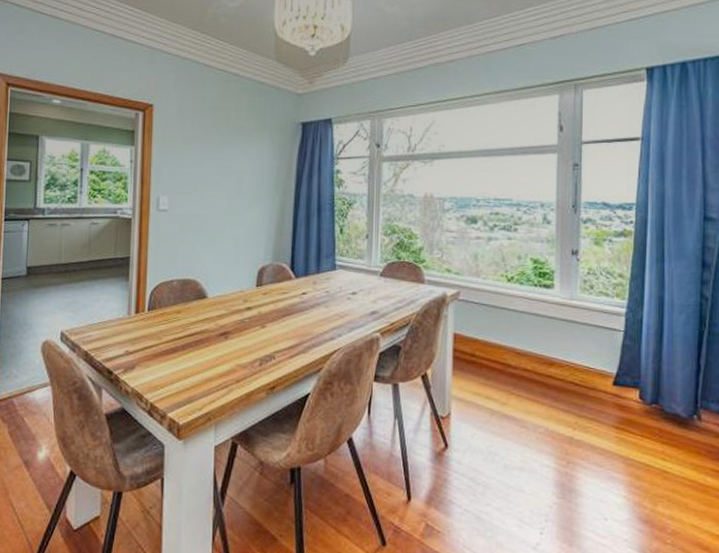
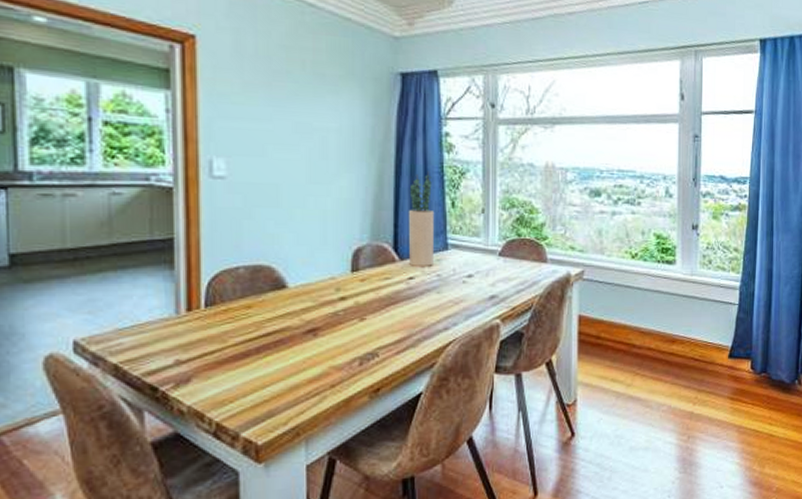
vase: none [303,203,326,285] -> present [409,171,435,268]

